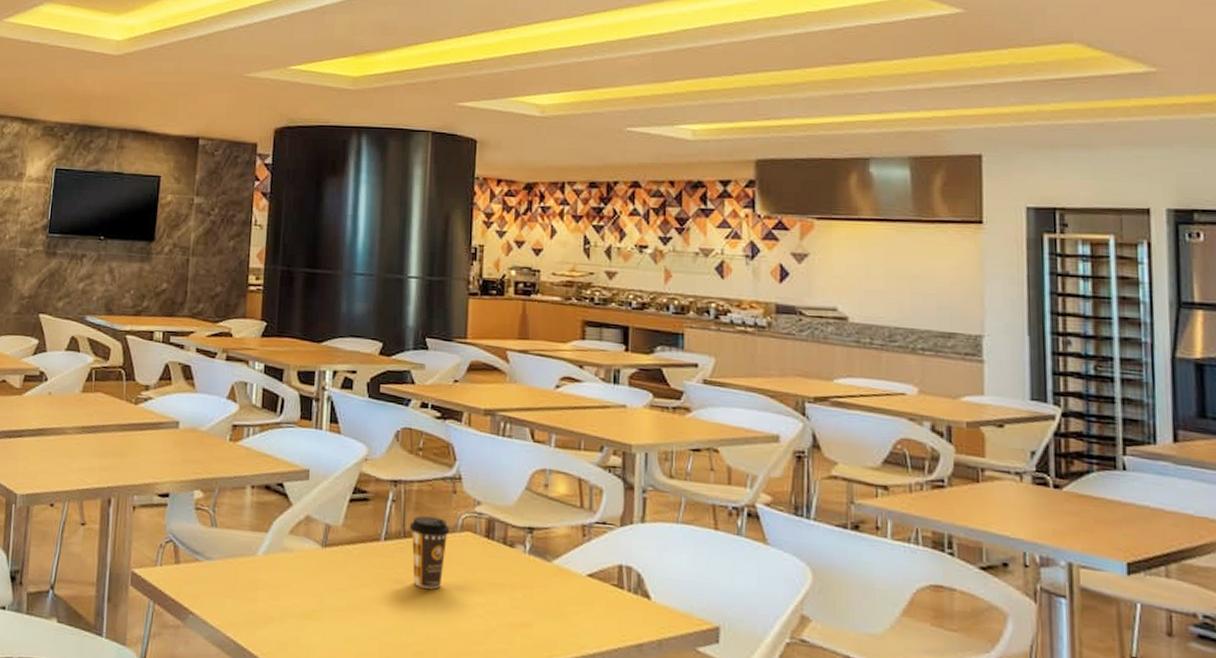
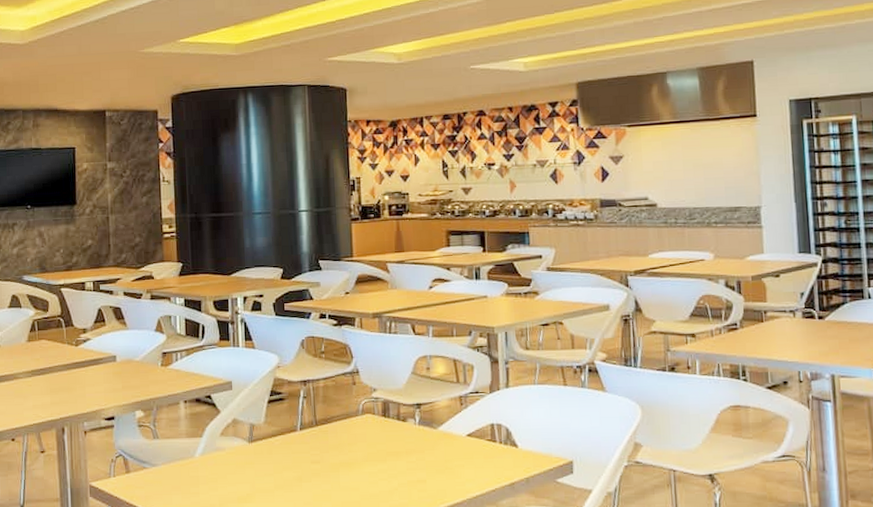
coffee cup: present [409,516,450,589] -> none [319,406,353,464]

